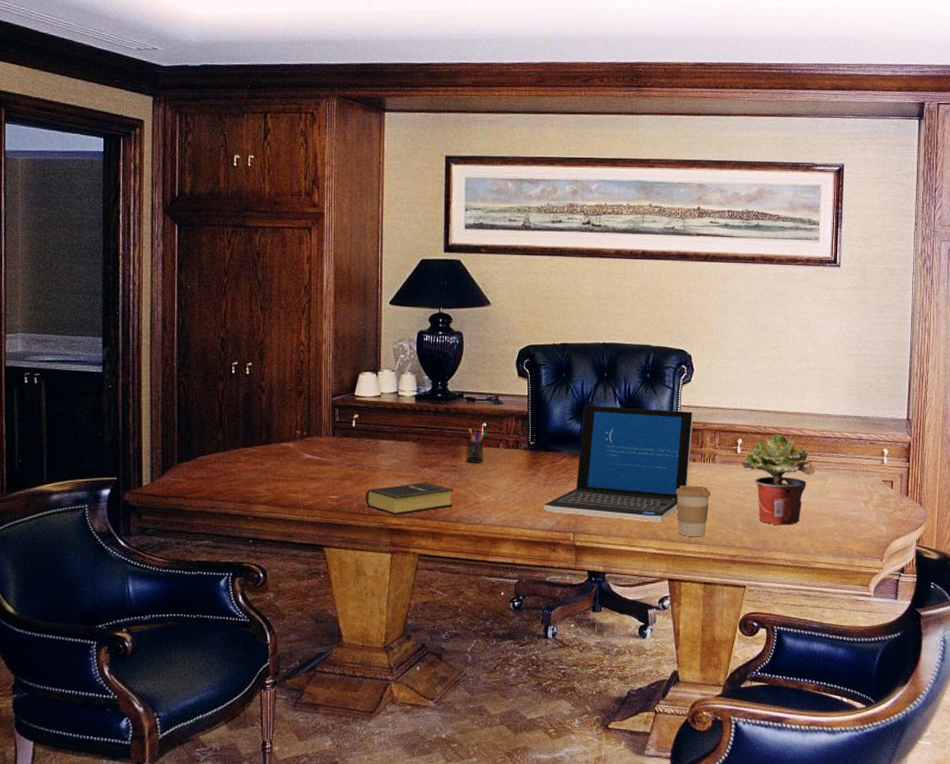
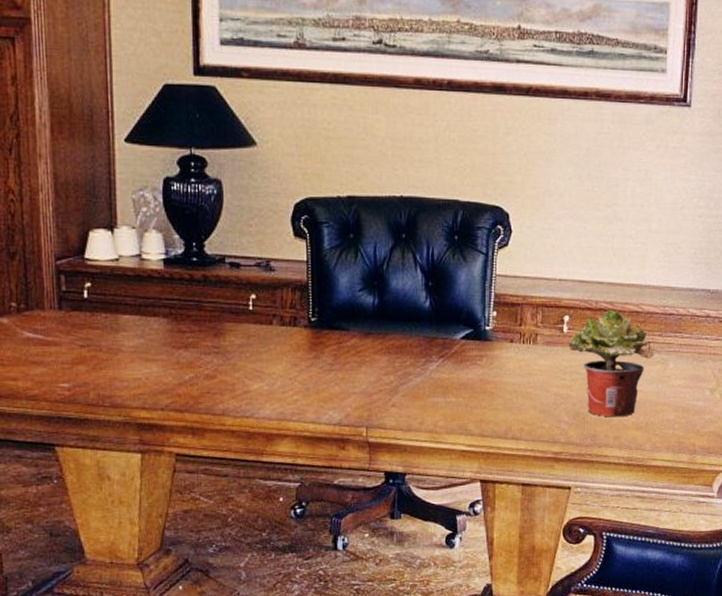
book: present [363,482,453,515] -> none [103,367,216,407]
pen holder: present [466,427,487,463] -> none [230,300,256,344]
laptop: present [543,405,693,522] -> none [329,273,511,414]
coffee cup: present [676,485,711,537] -> none [489,371,532,432]

